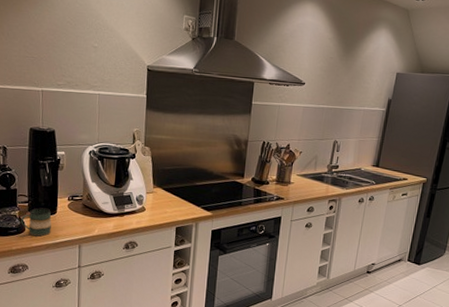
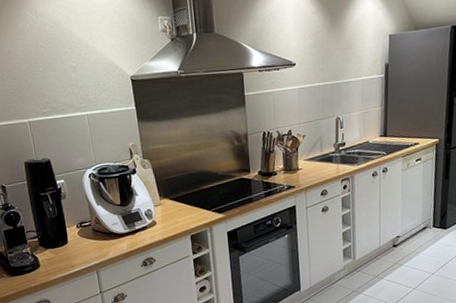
mug: present [21,207,52,237] -> none [34,239,66,270]

